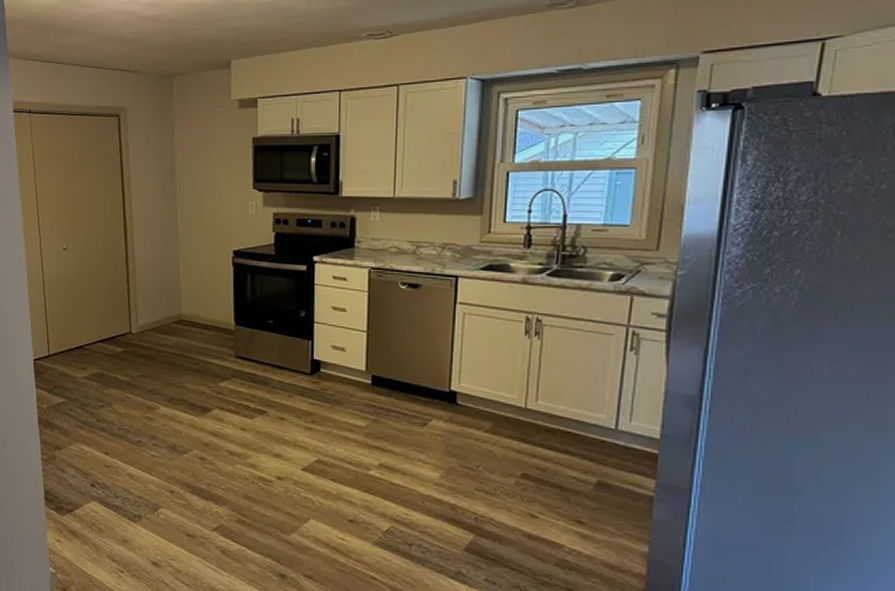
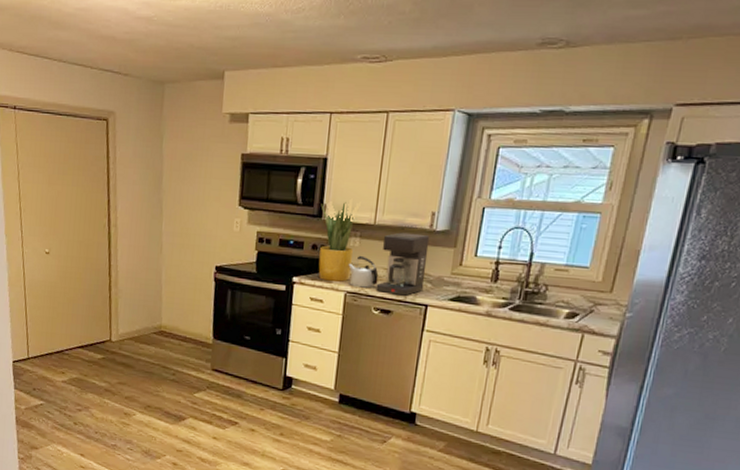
planter: none [337,177,375,258] -> present [318,202,353,282]
kettle: none [370,229,403,264] -> present [348,255,379,289]
coffee maker: none [401,203,454,268] -> present [375,232,430,296]

